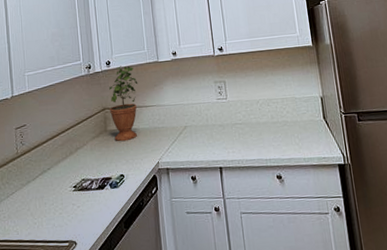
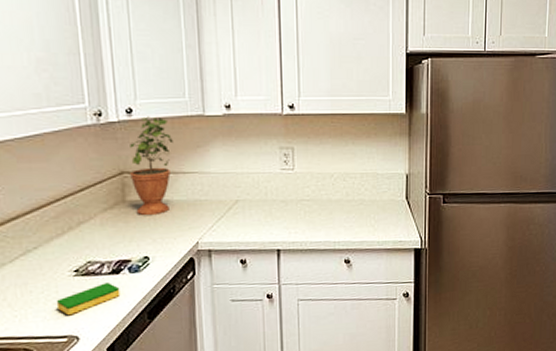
dish sponge: none [61,196,105,224] -> present [56,283,121,316]

